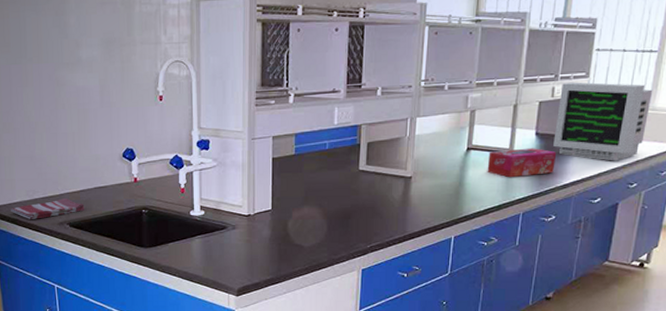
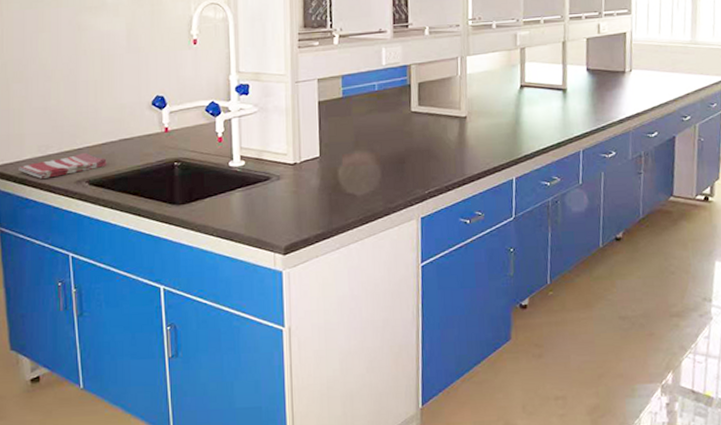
tissue box: present [487,148,557,178] -> none [542,84,610,115]
computer monitor: present [553,82,653,161] -> none [604,18,693,95]

